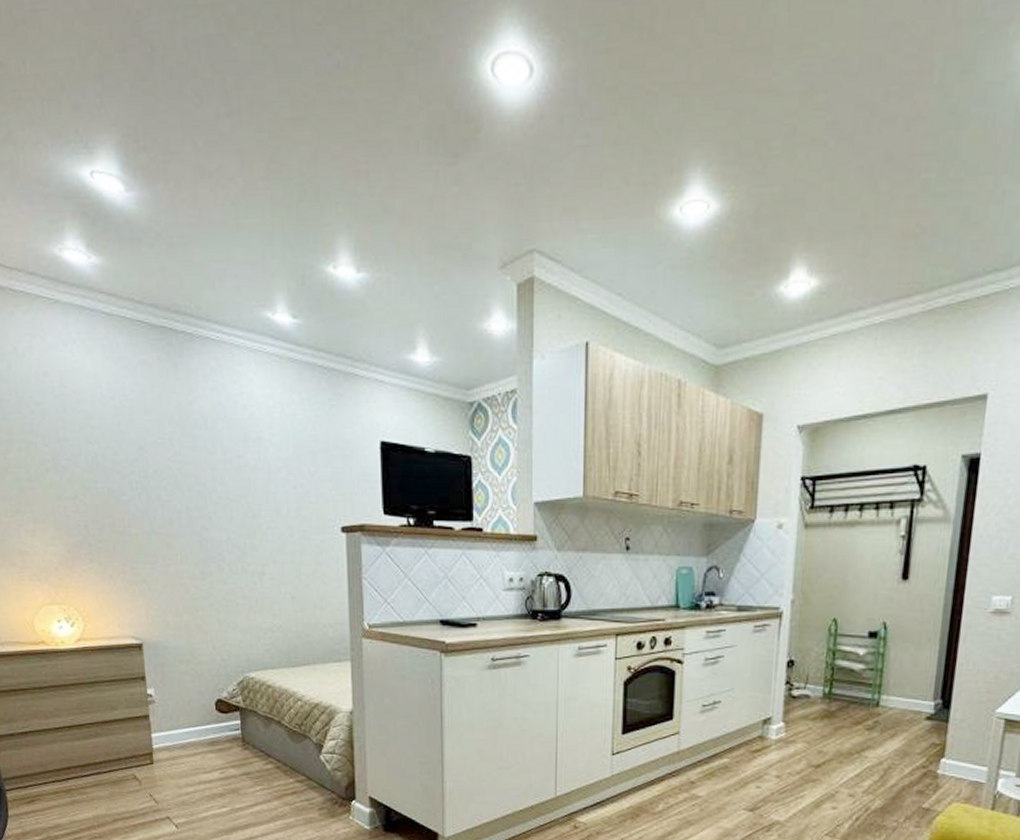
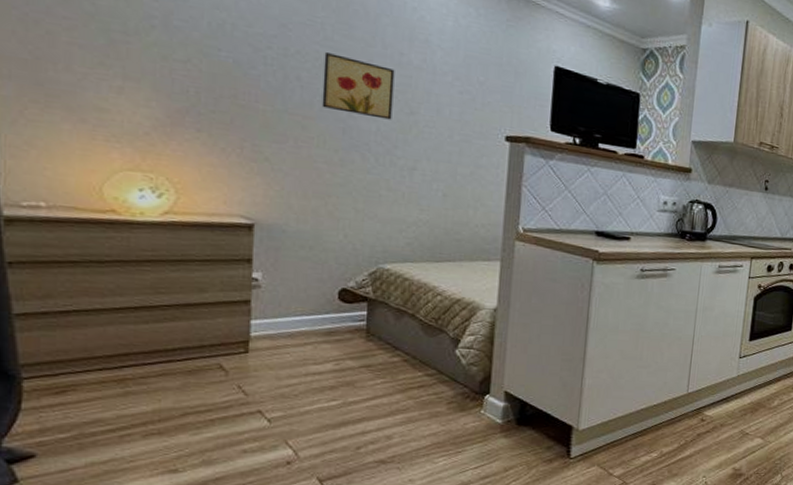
wall art: none [176,468,238,527] -> present [321,52,395,120]

